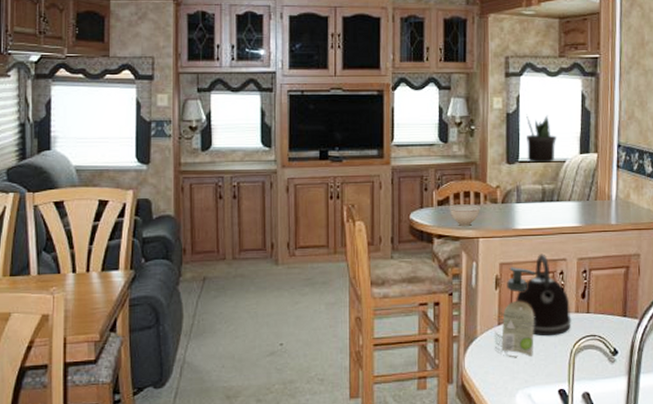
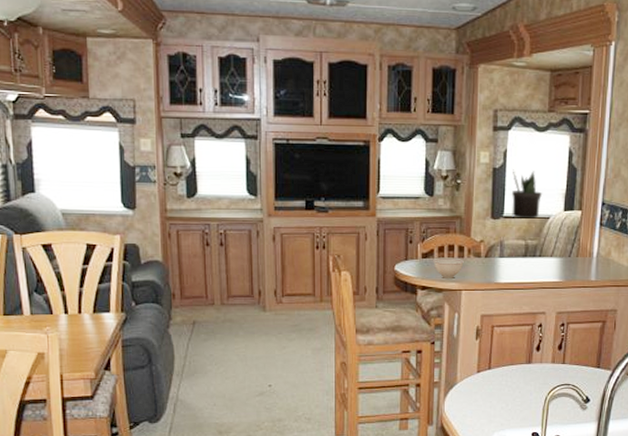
soap dispenser: present [494,267,537,358] -> none [473,319,516,403]
kettle: present [516,253,572,336] -> none [495,307,548,383]

